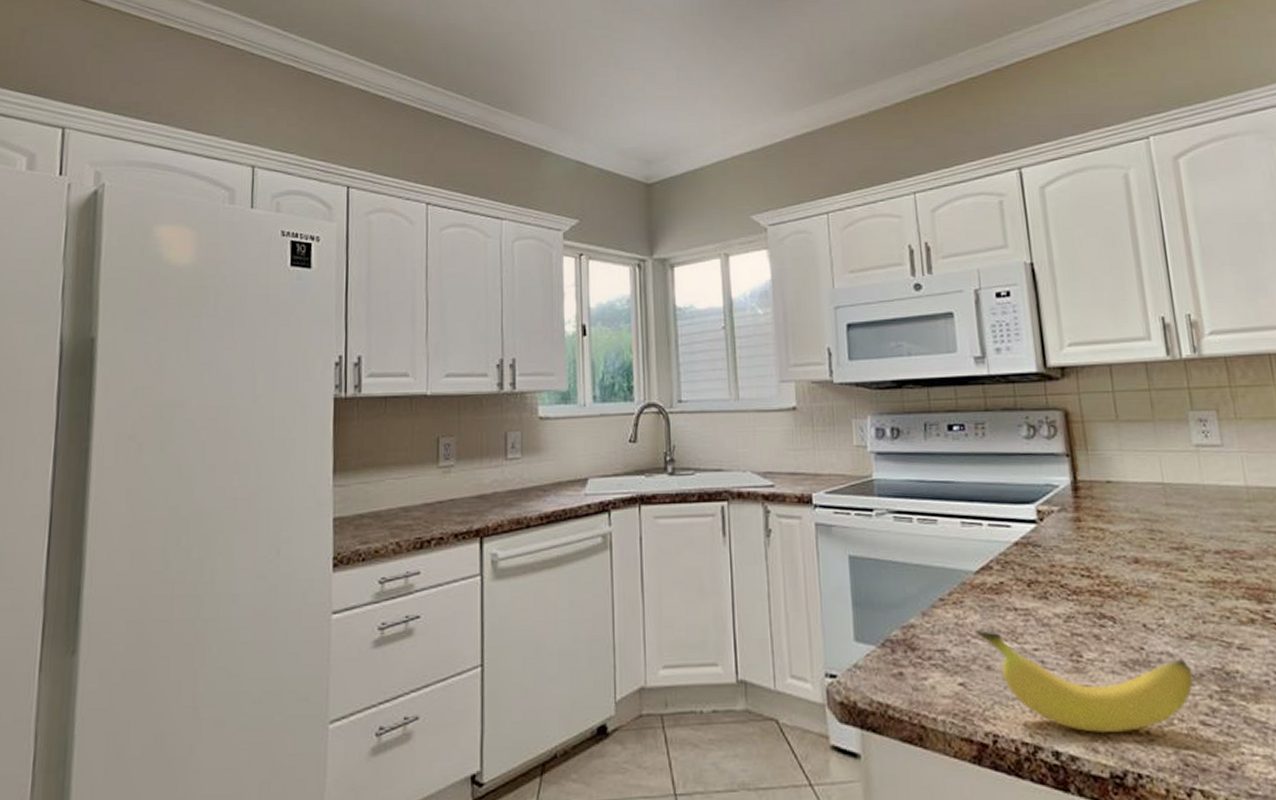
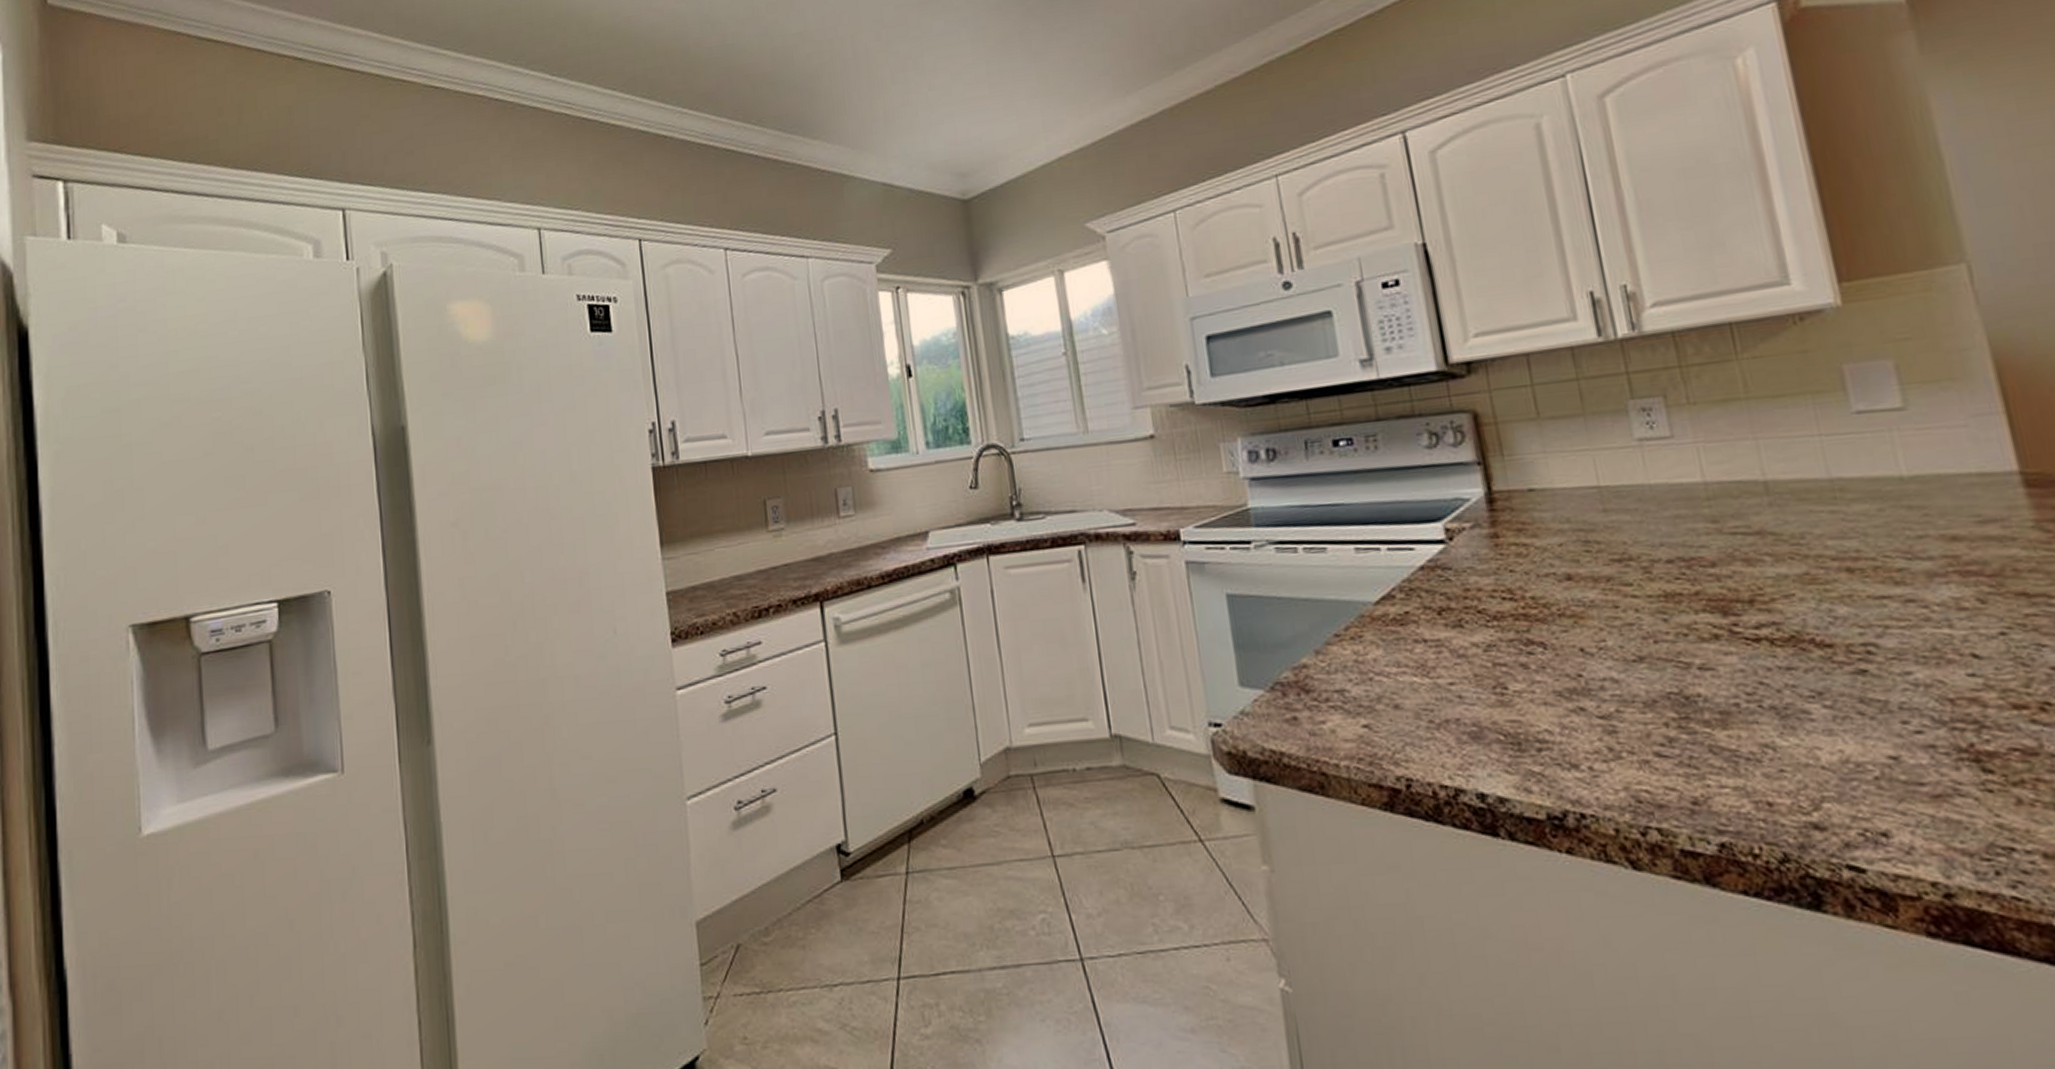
banana: present [974,629,1194,734] -> none [1377,665,1645,772]

